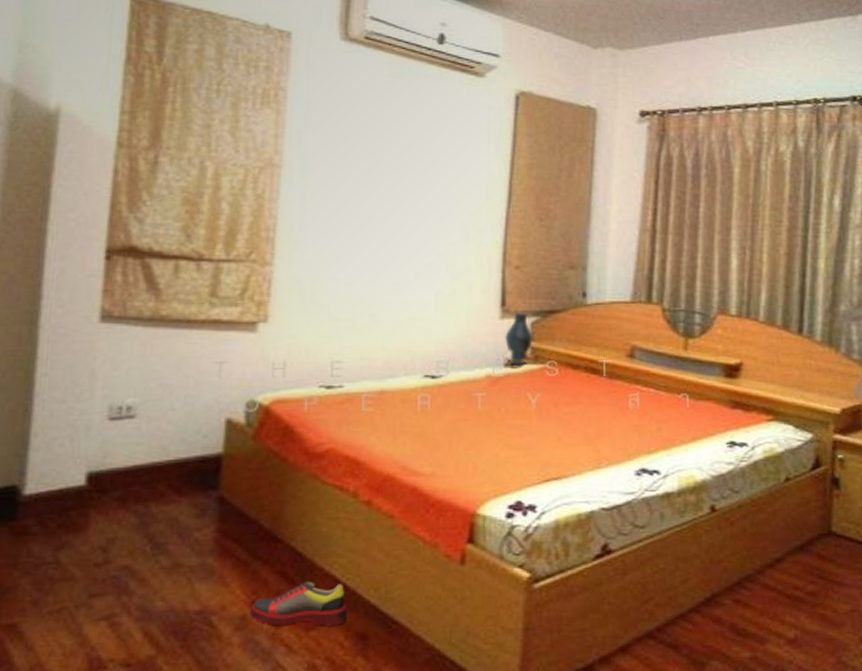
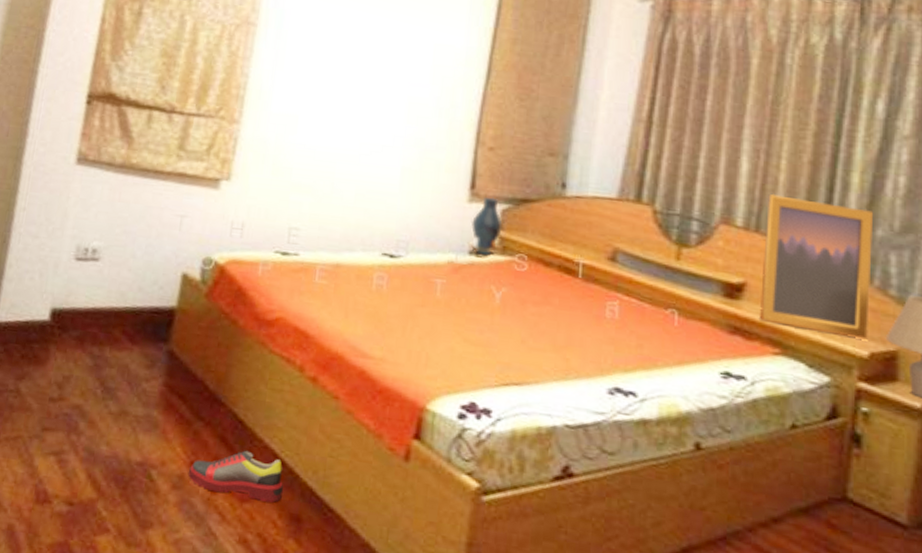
picture frame: none [754,283,840,399] -> present [759,193,874,340]

